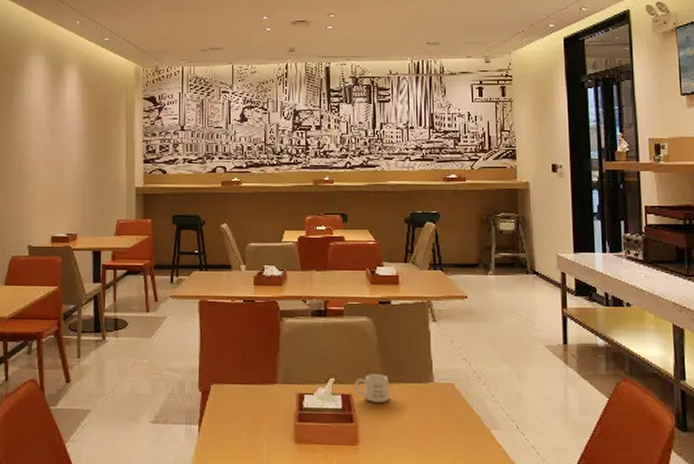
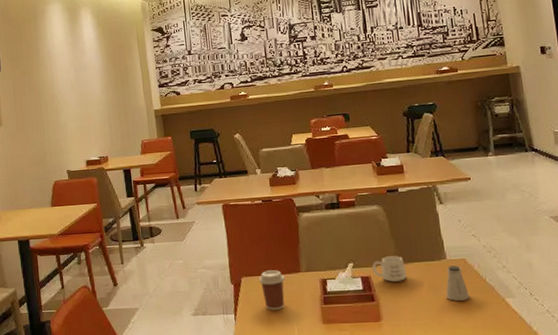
coffee cup: none [229,379,259,424] -> present [258,270,285,310]
saltshaker: none [429,390,454,429] -> present [446,265,470,301]

